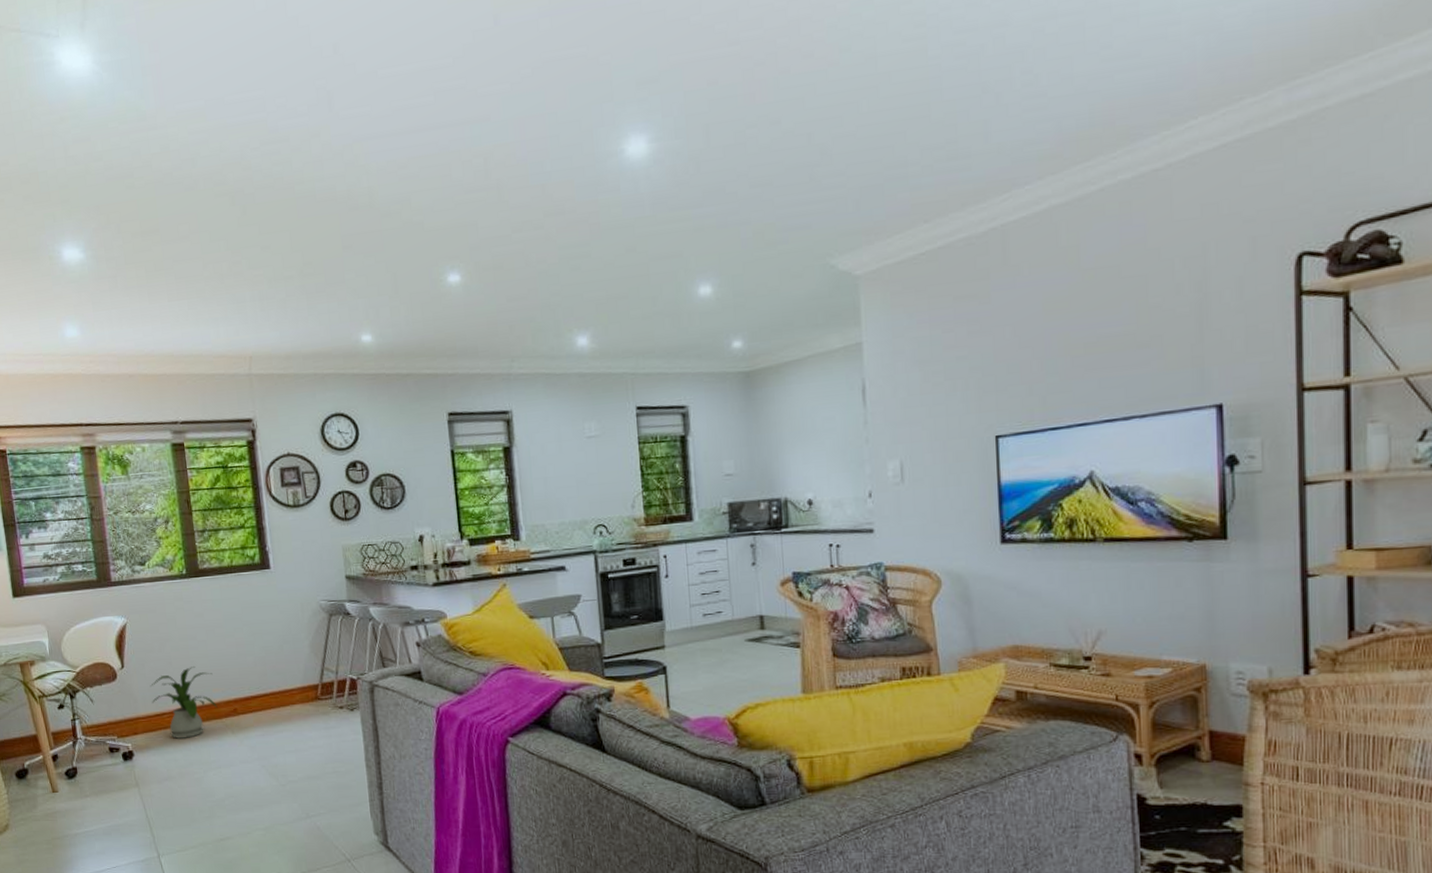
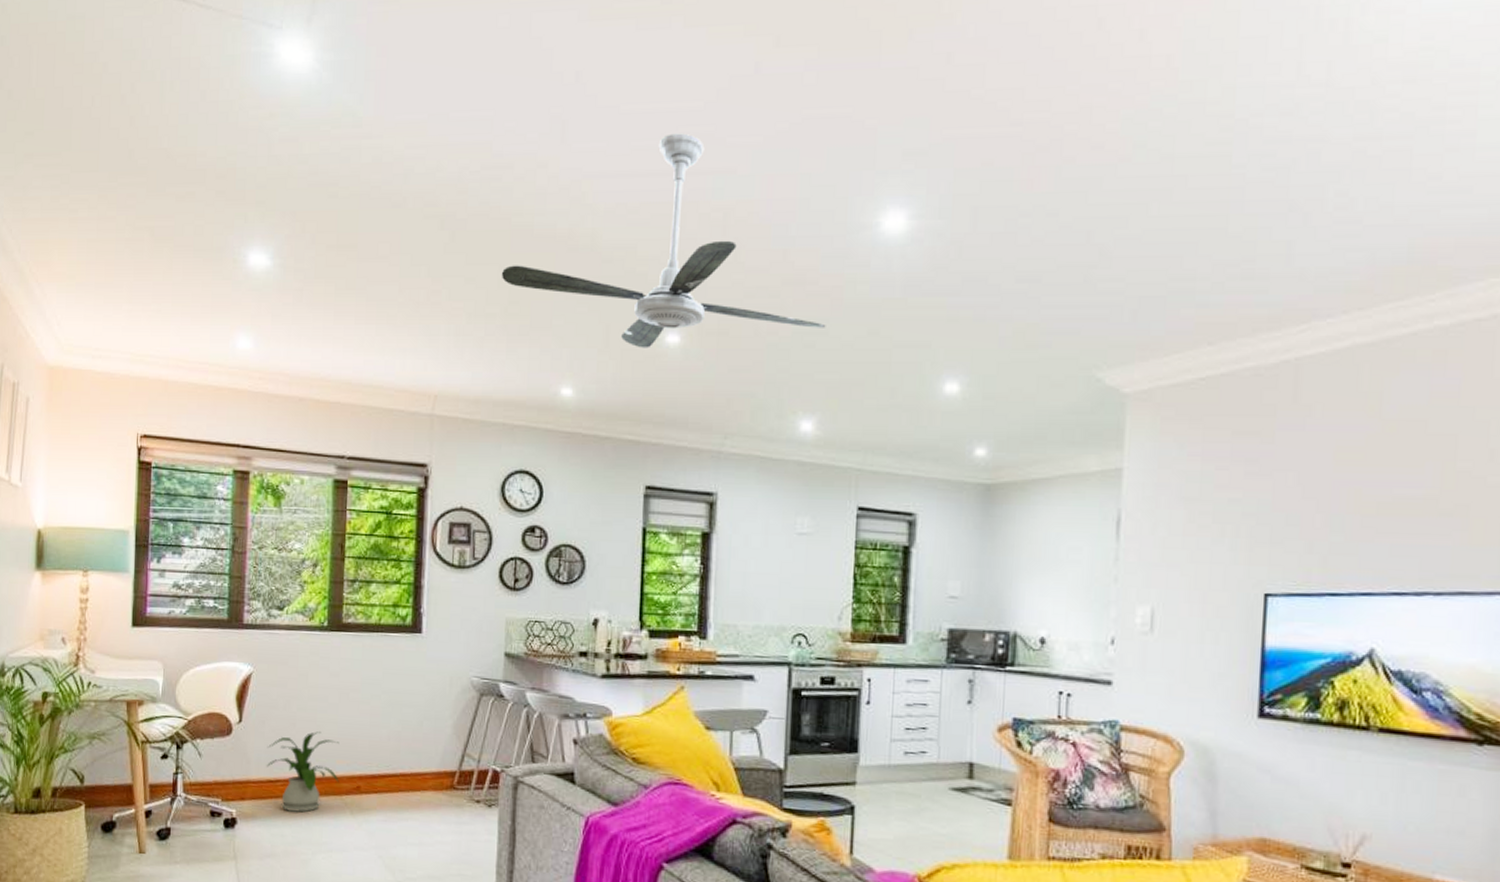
ceiling fan: none [292,89,588,291] -> present [501,133,826,348]

